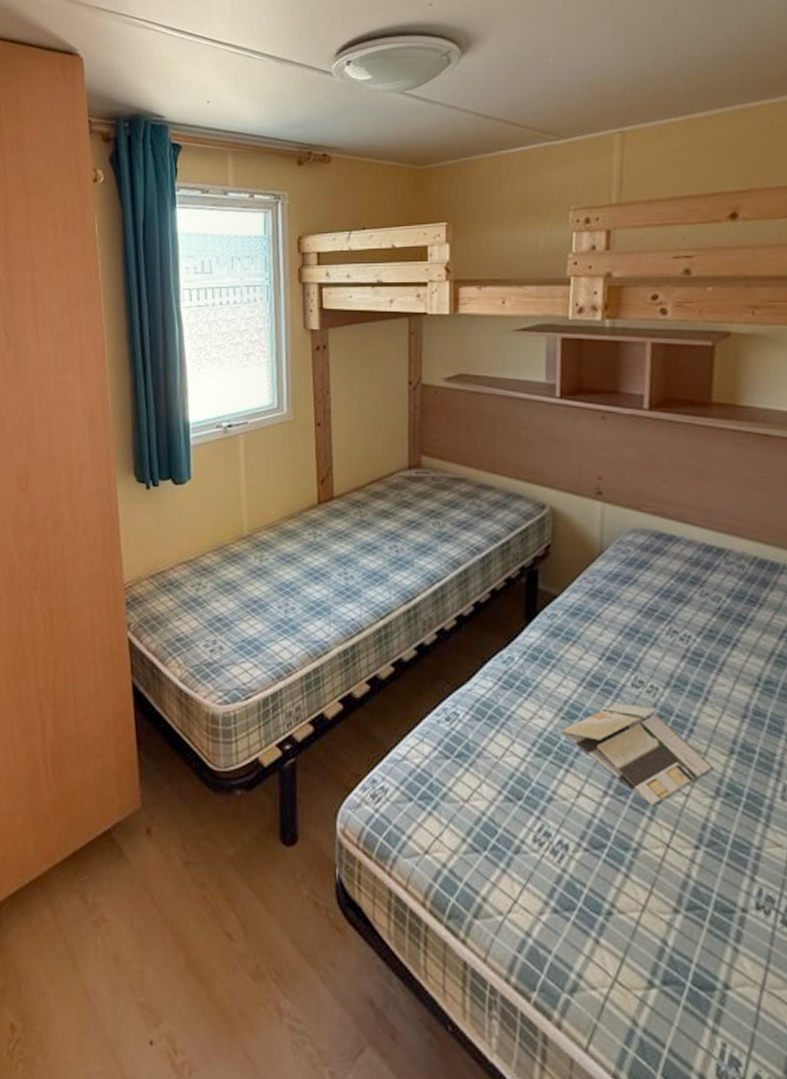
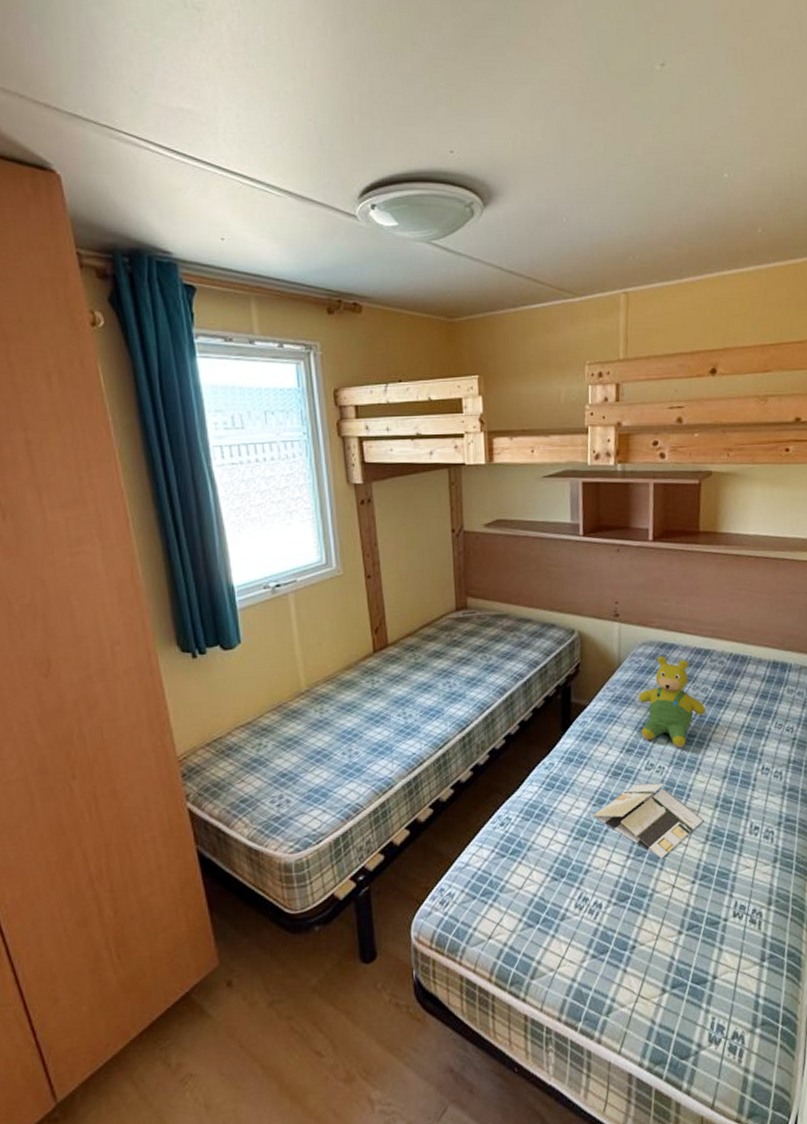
teddy bear: none [625,548,717,668] -> present [638,656,705,749]

